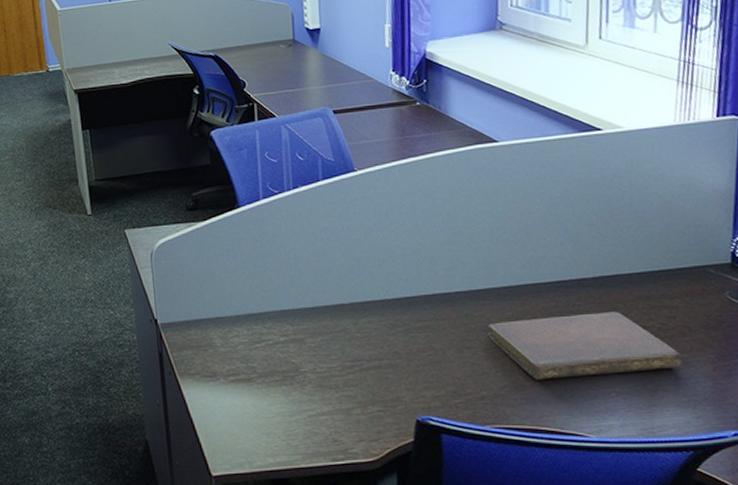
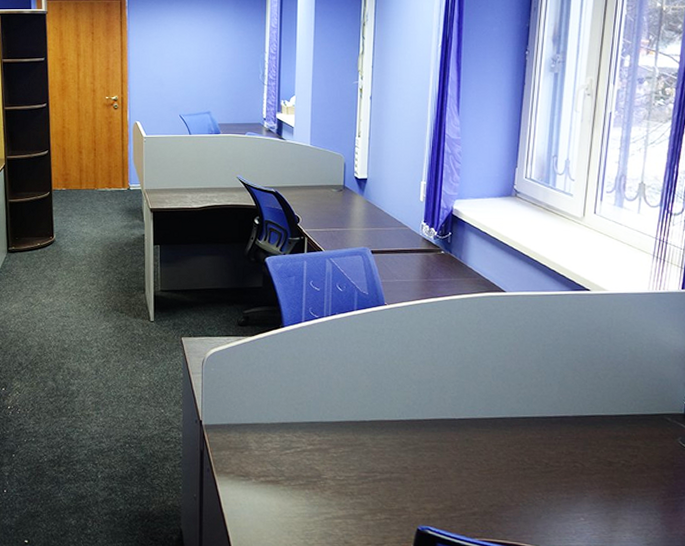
notebook: present [486,312,683,380] -> none [482,446,640,502]

